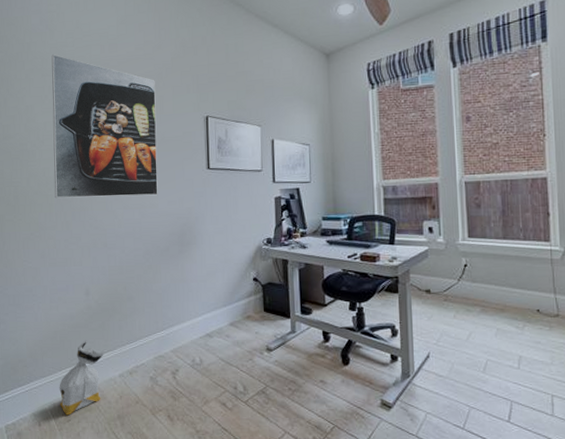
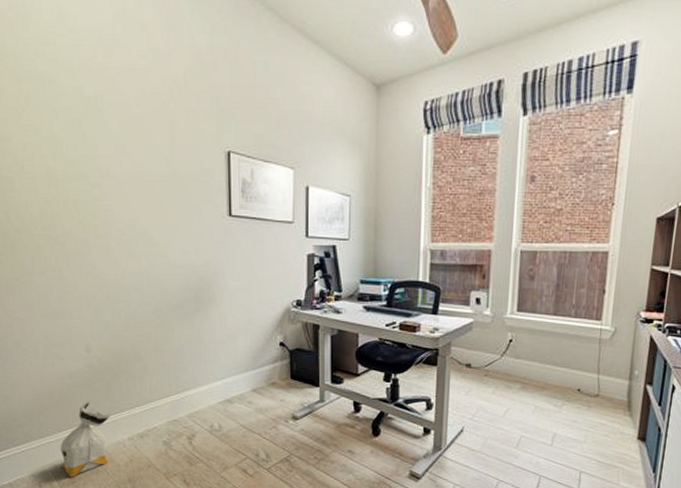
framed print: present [51,54,158,199] -> none [27,54,170,243]

